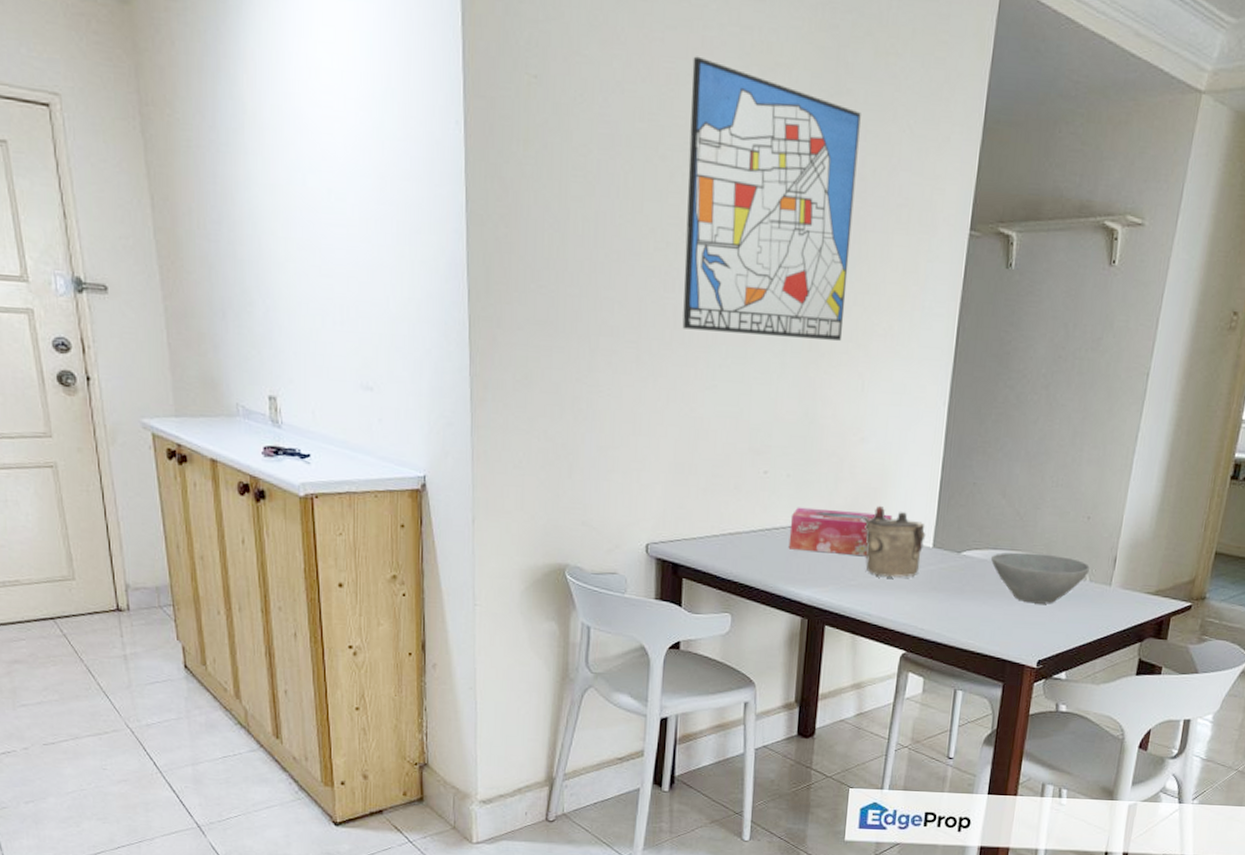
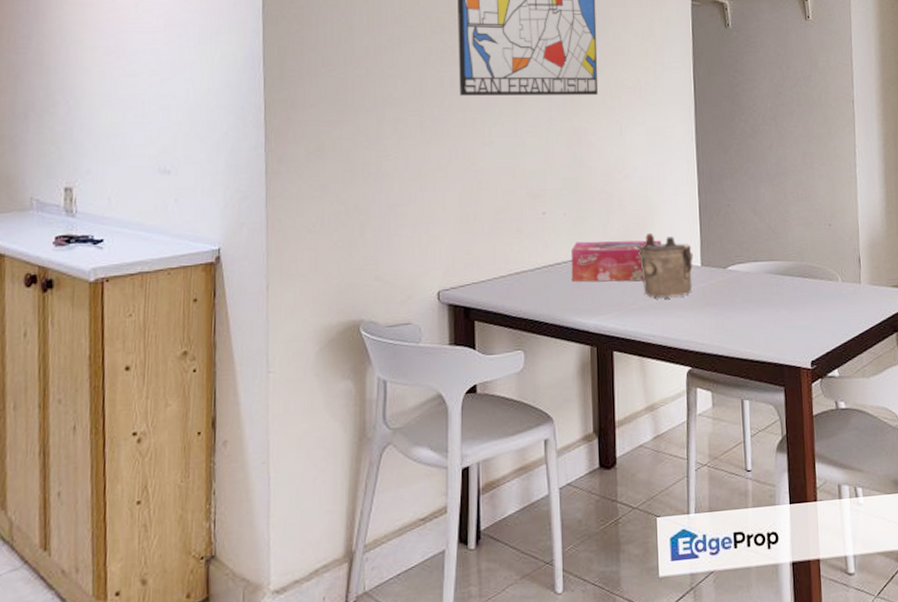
bowl: present [990,552,1090,604] -> none [753,261,840,308]

